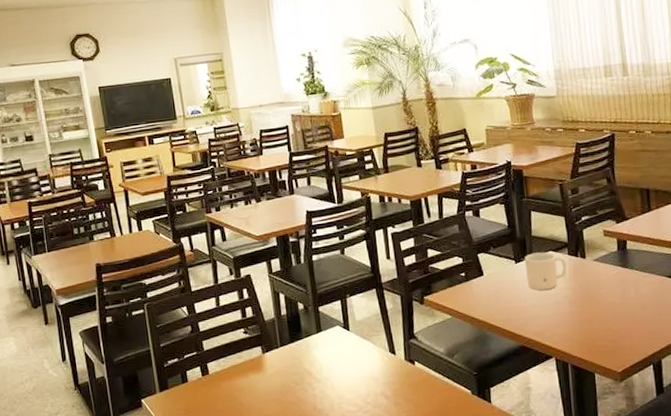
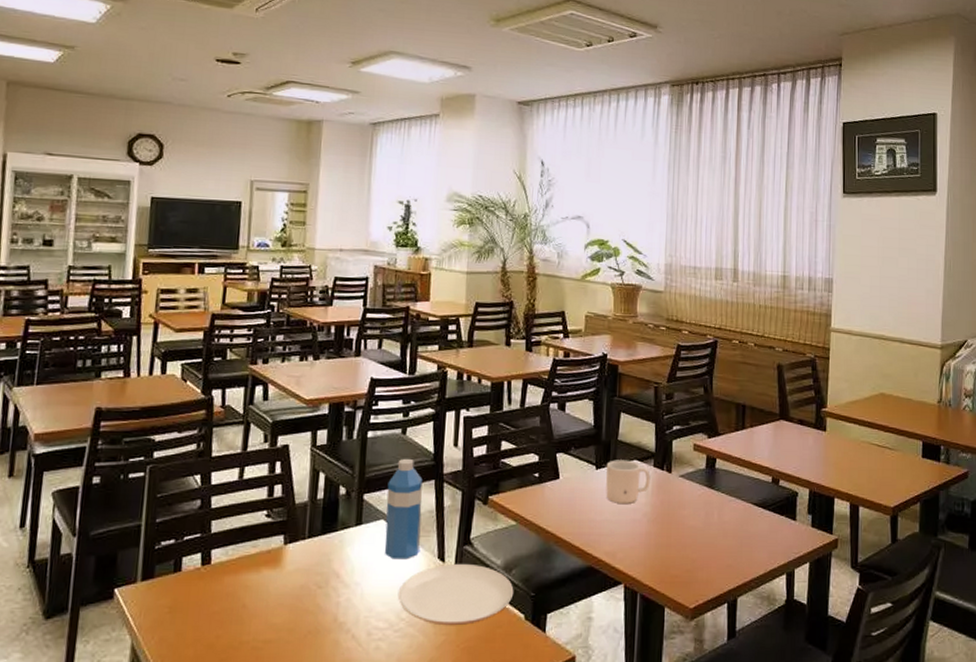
water bottle: none [336,273,374,357] -> present [385,458,423,560]
plate: none [361,353,459,405] -> present [397,563,514,626]

